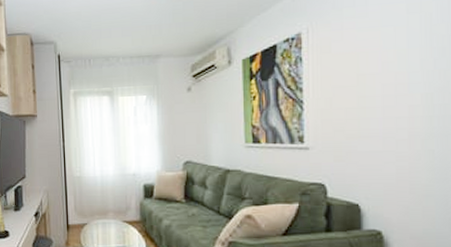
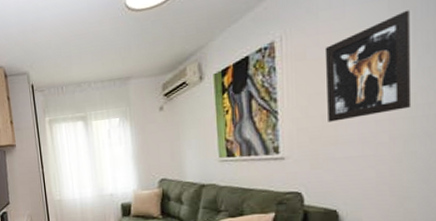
wall art: none [348,14,429,115] -> present [324,10,412,122]

